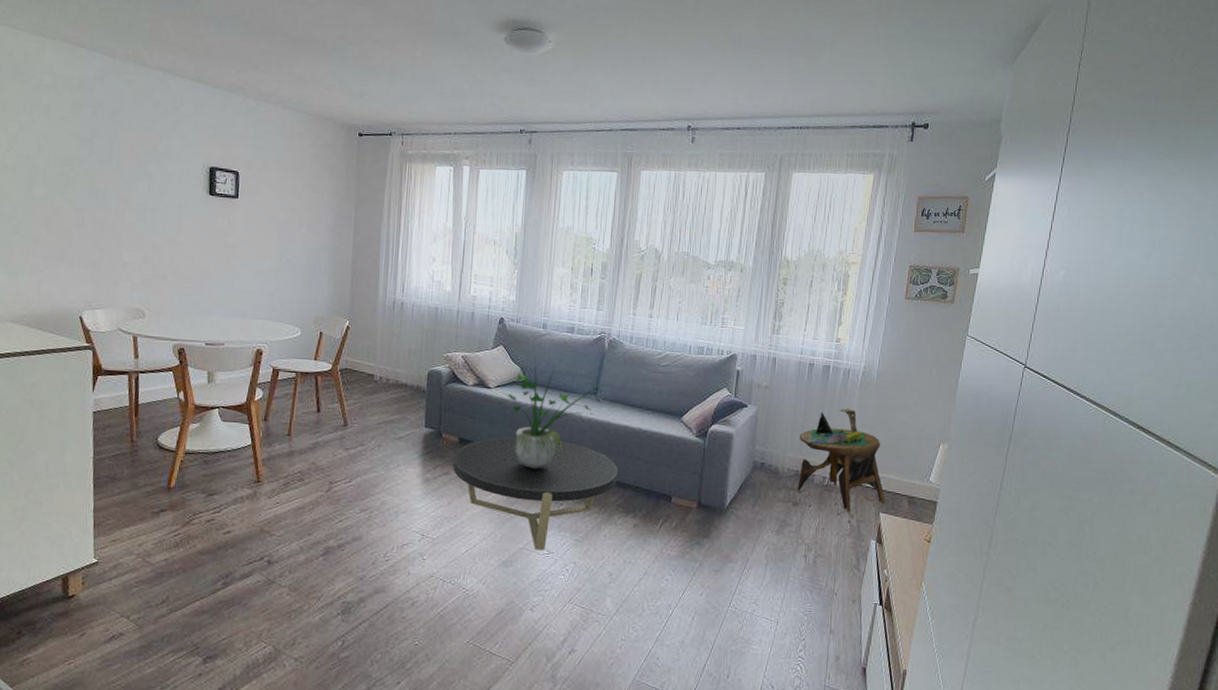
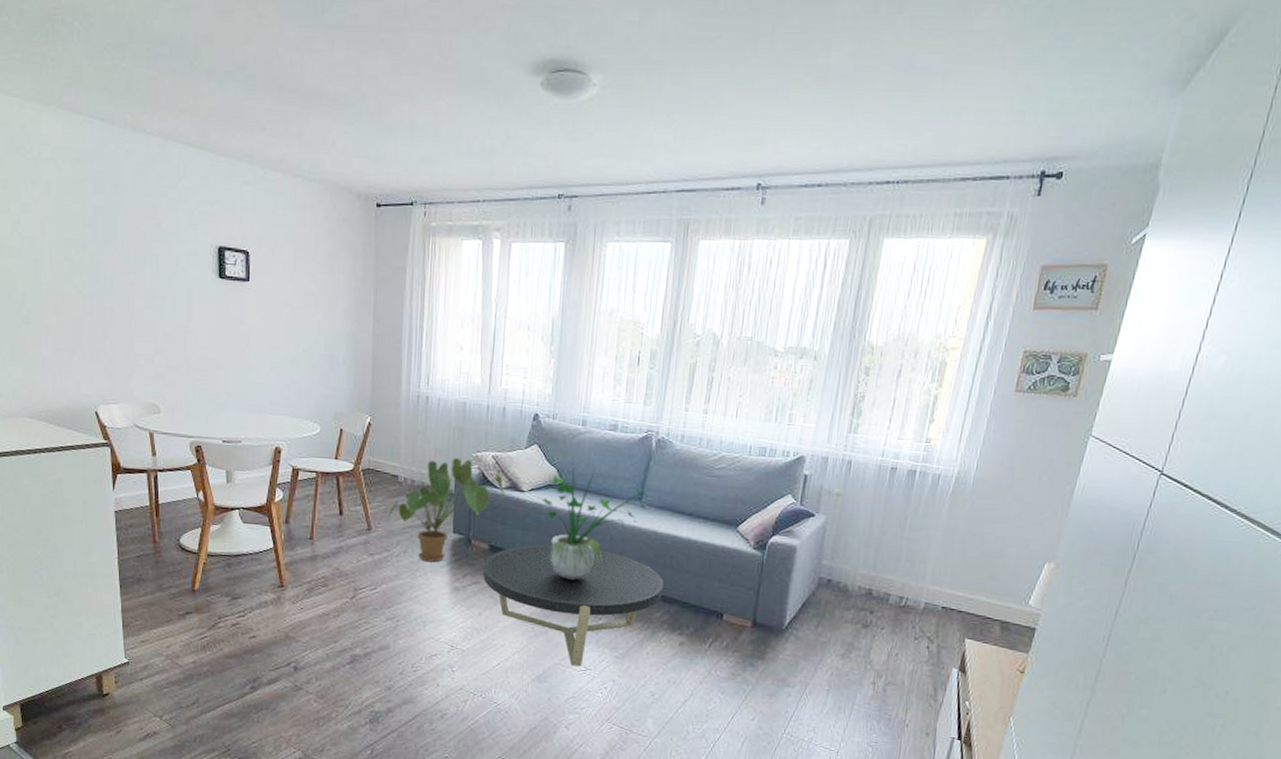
house plant: none [363,358,473,456] -> present [387,458,505,563]
side table: present [797,408,886,513] -> none [868,519,973,638]

